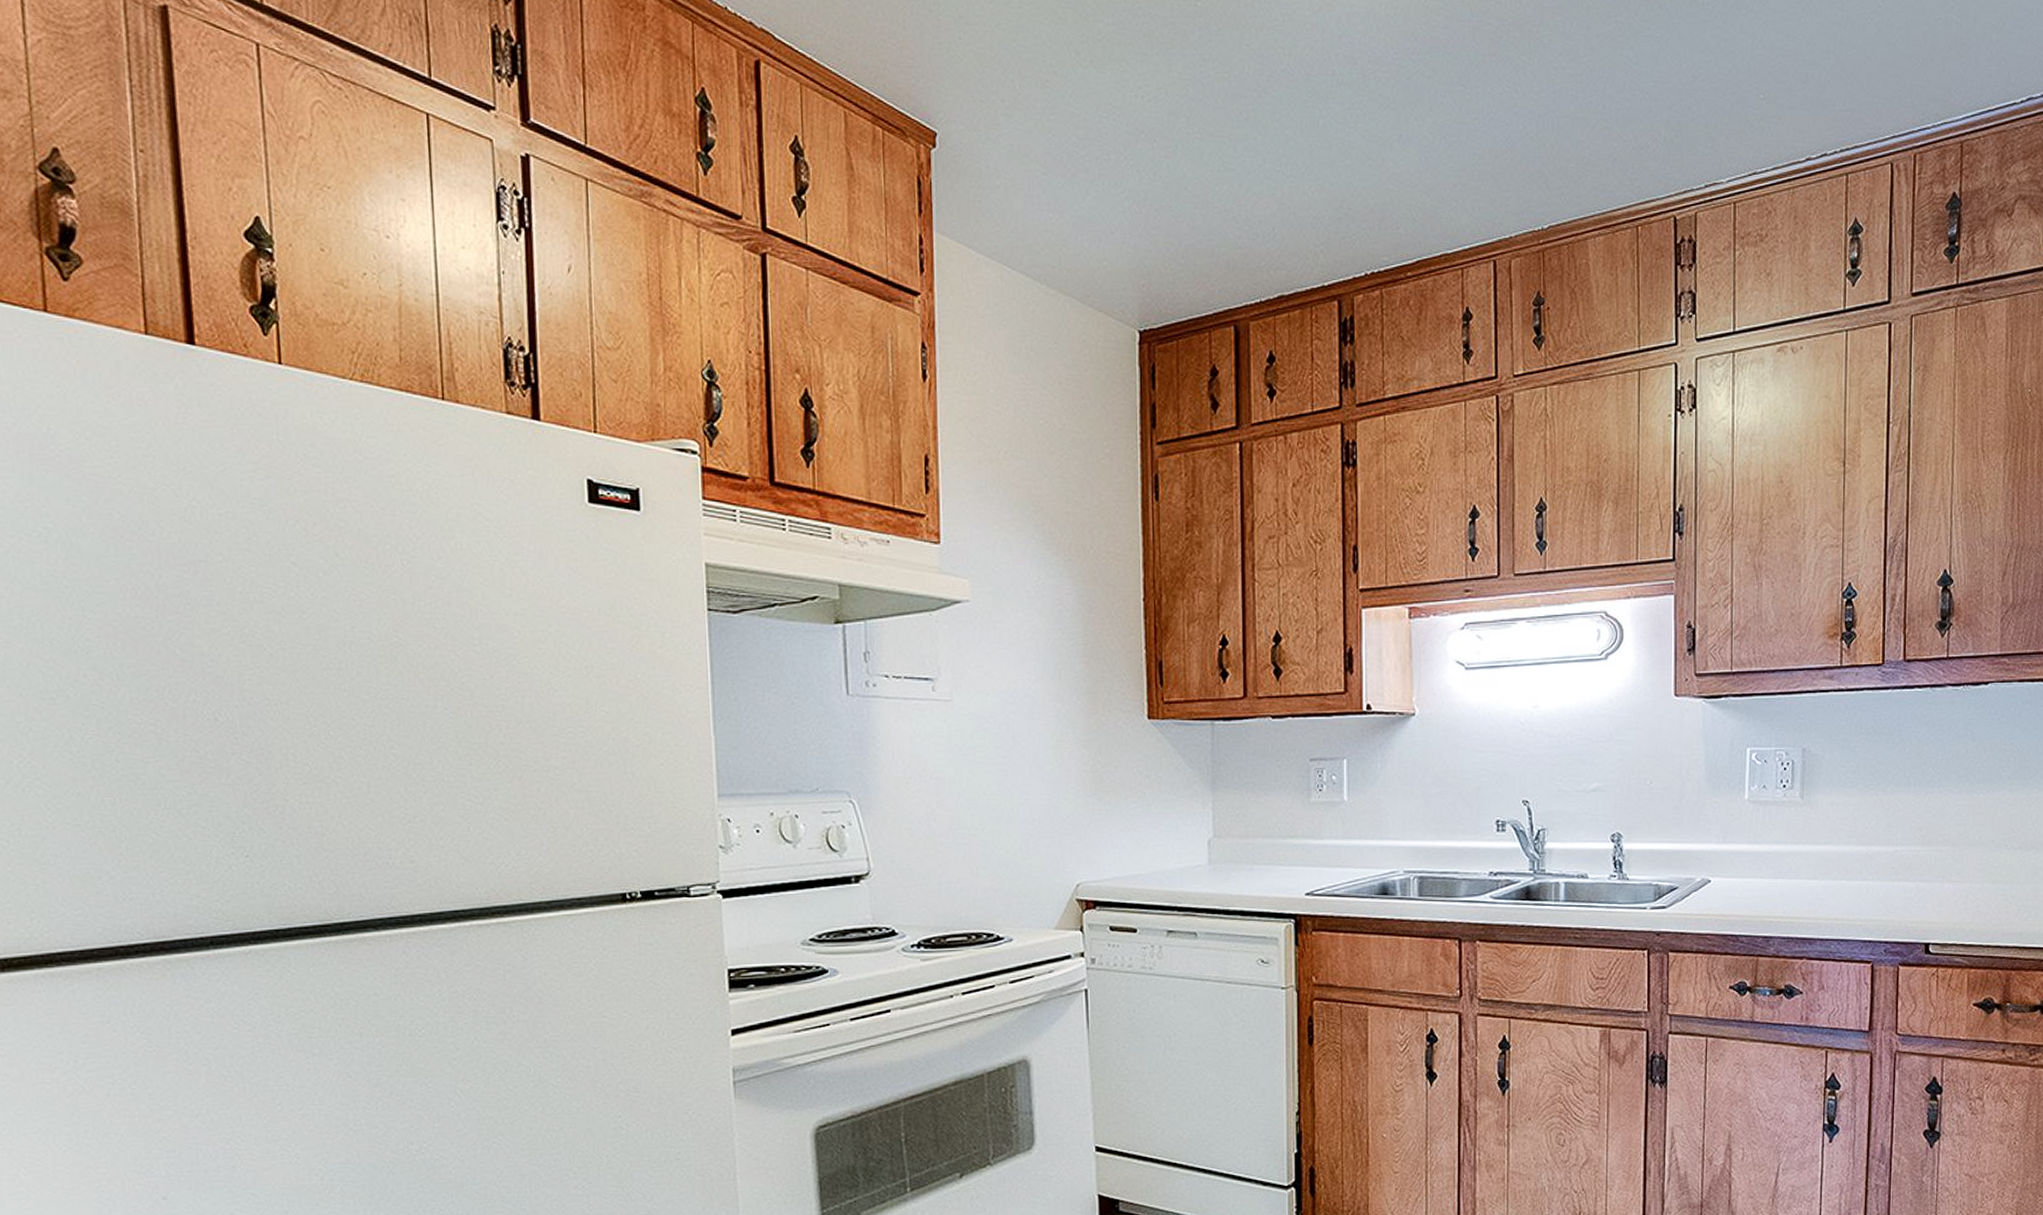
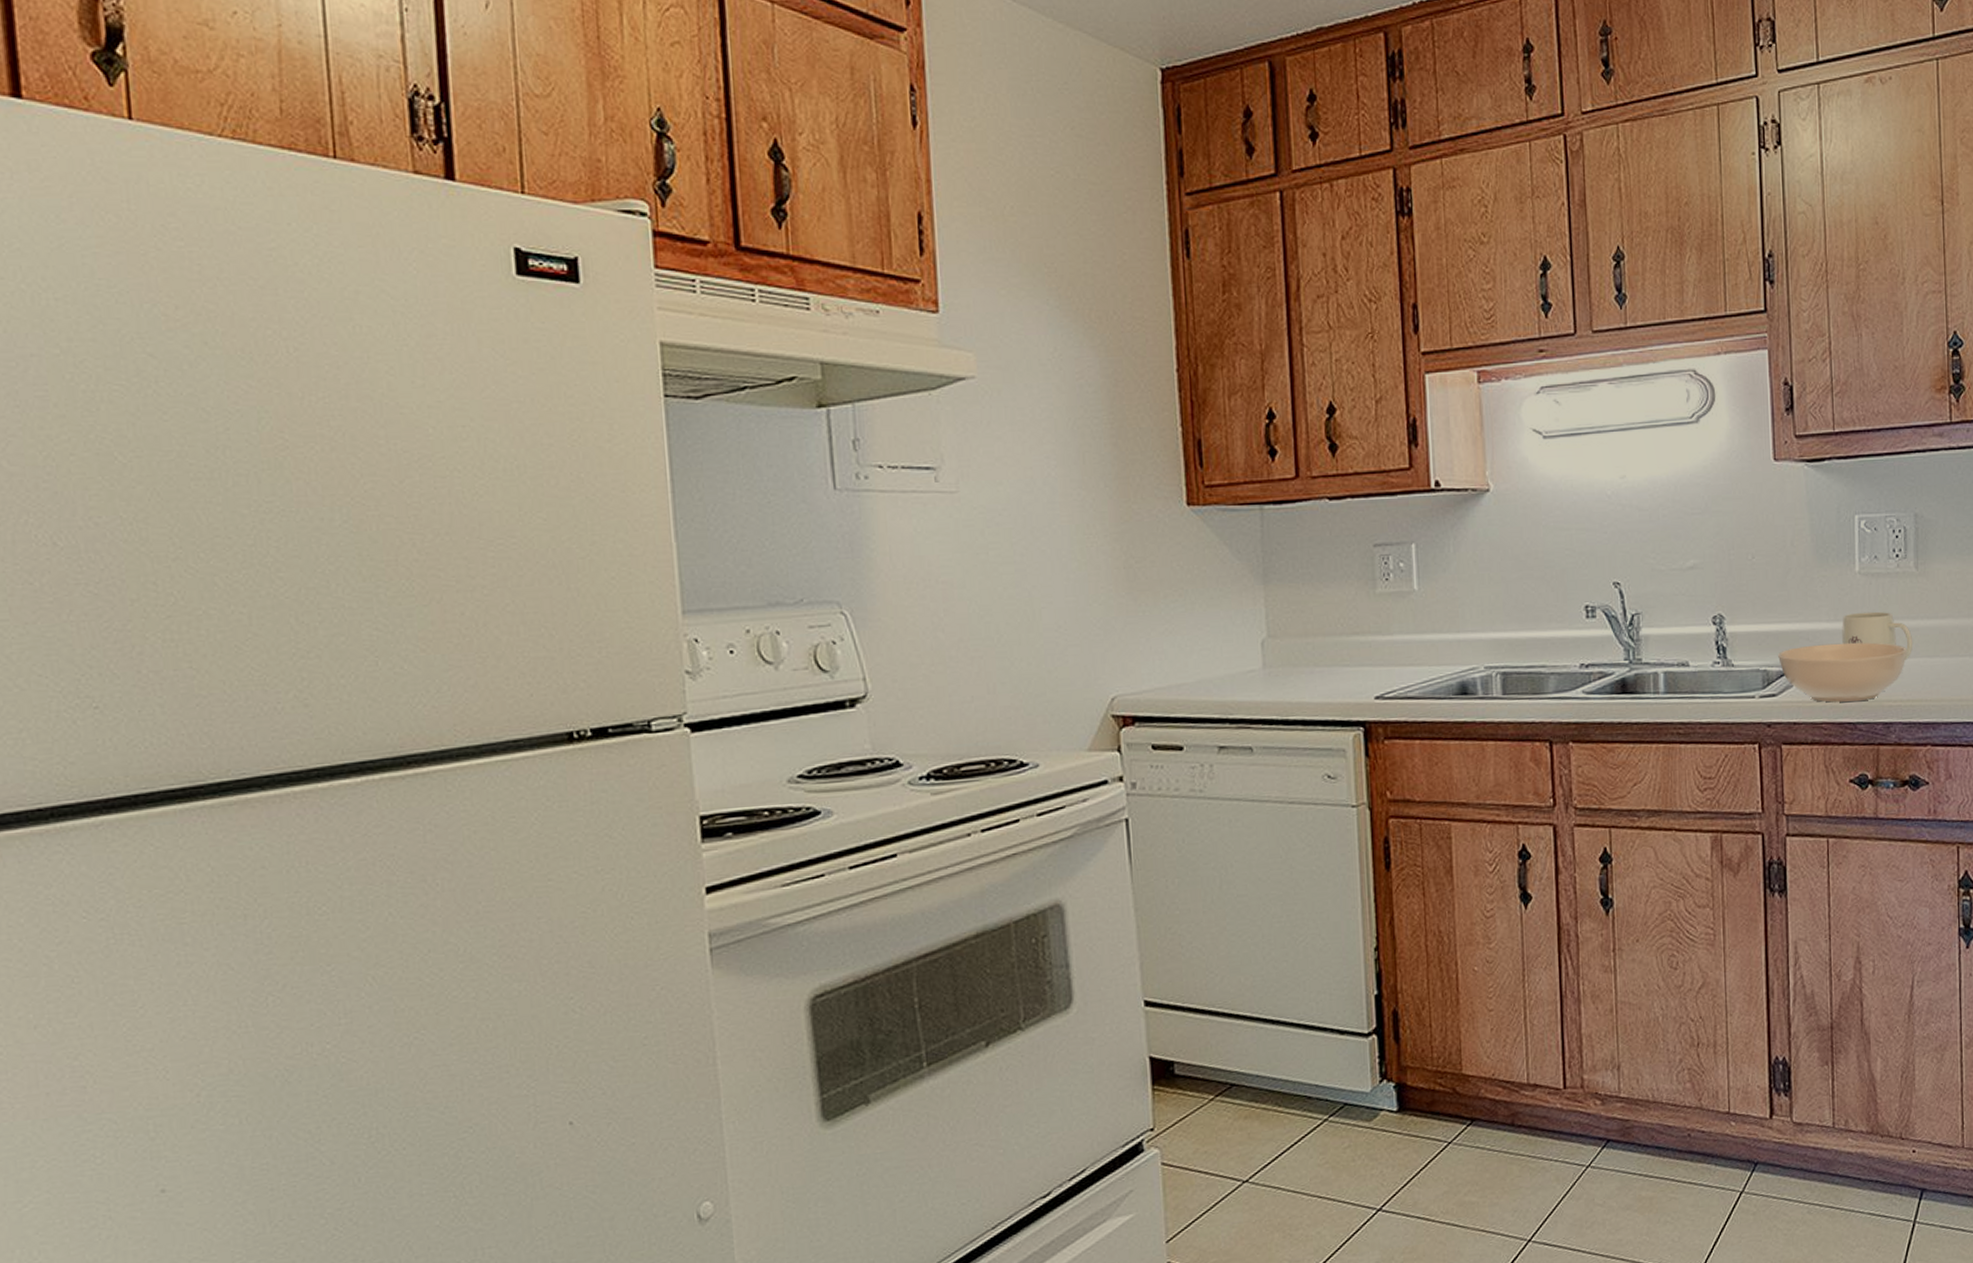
bowl: none [1668,863,1789,917] -> present [1777,642,1908,703]
mug: none [1729,836,1795,881] -> present [1842,611,1913,660]

